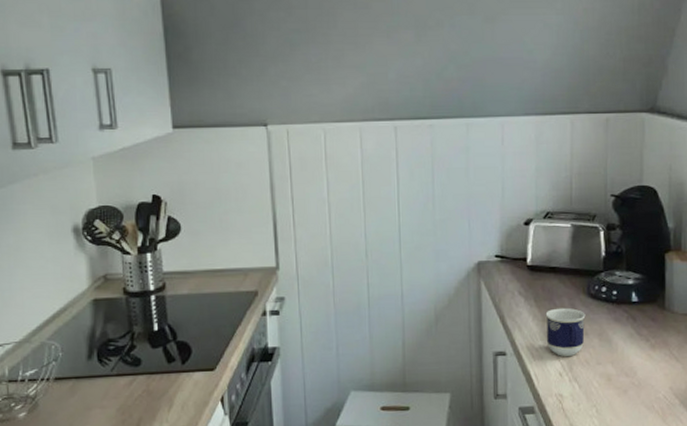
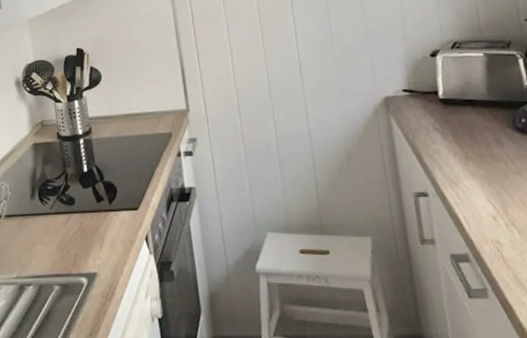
cup: present [545,307,586,357] -> none [467,143,518,199]

